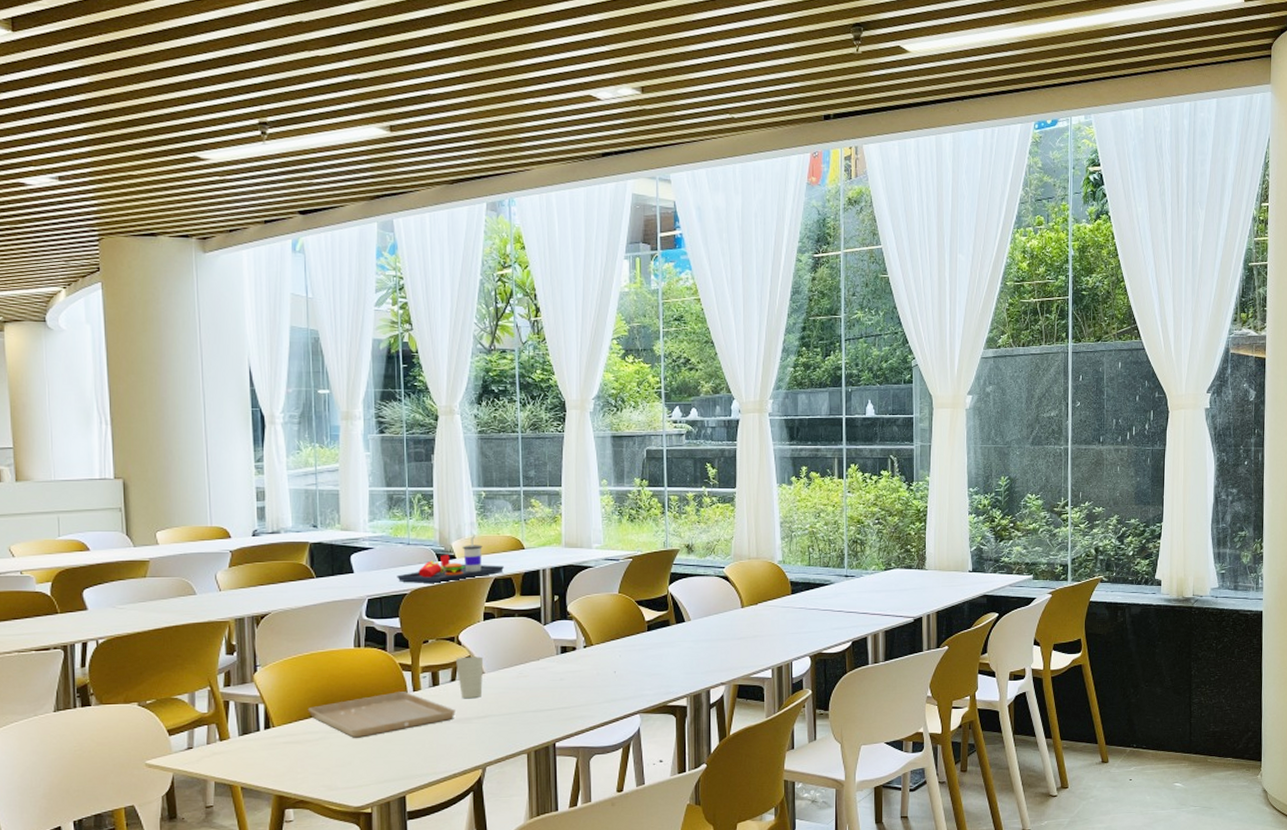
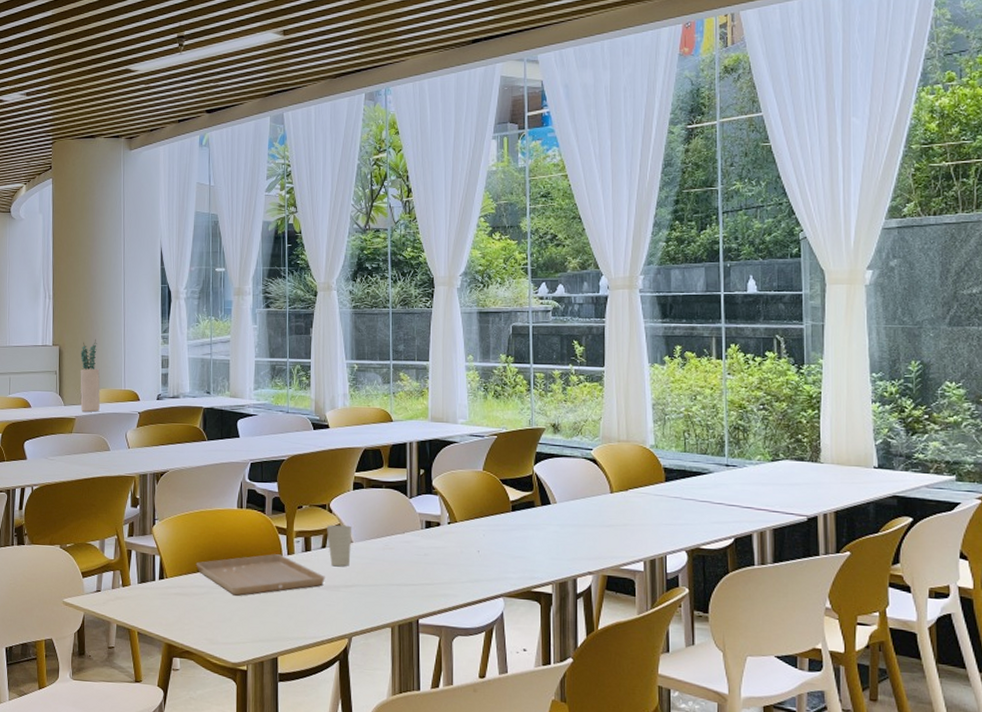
vase: none [152,470,181,554] -> present [80,338,100,413]
food tray: present [397,535,504,584] -> none [276,406,373,452]

